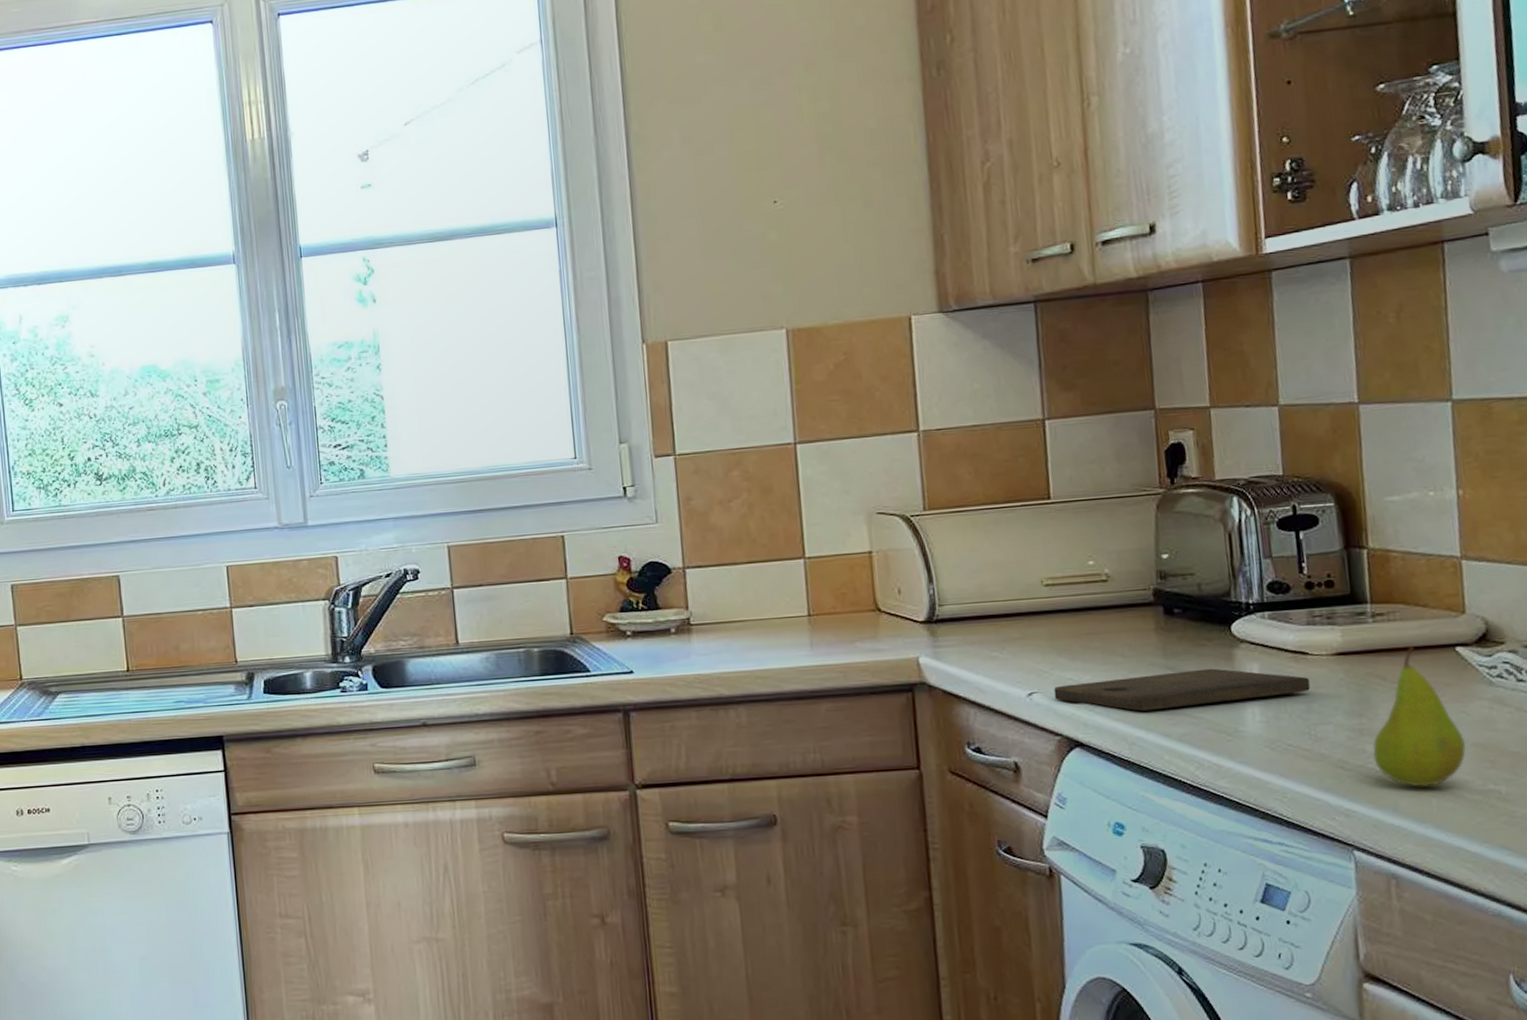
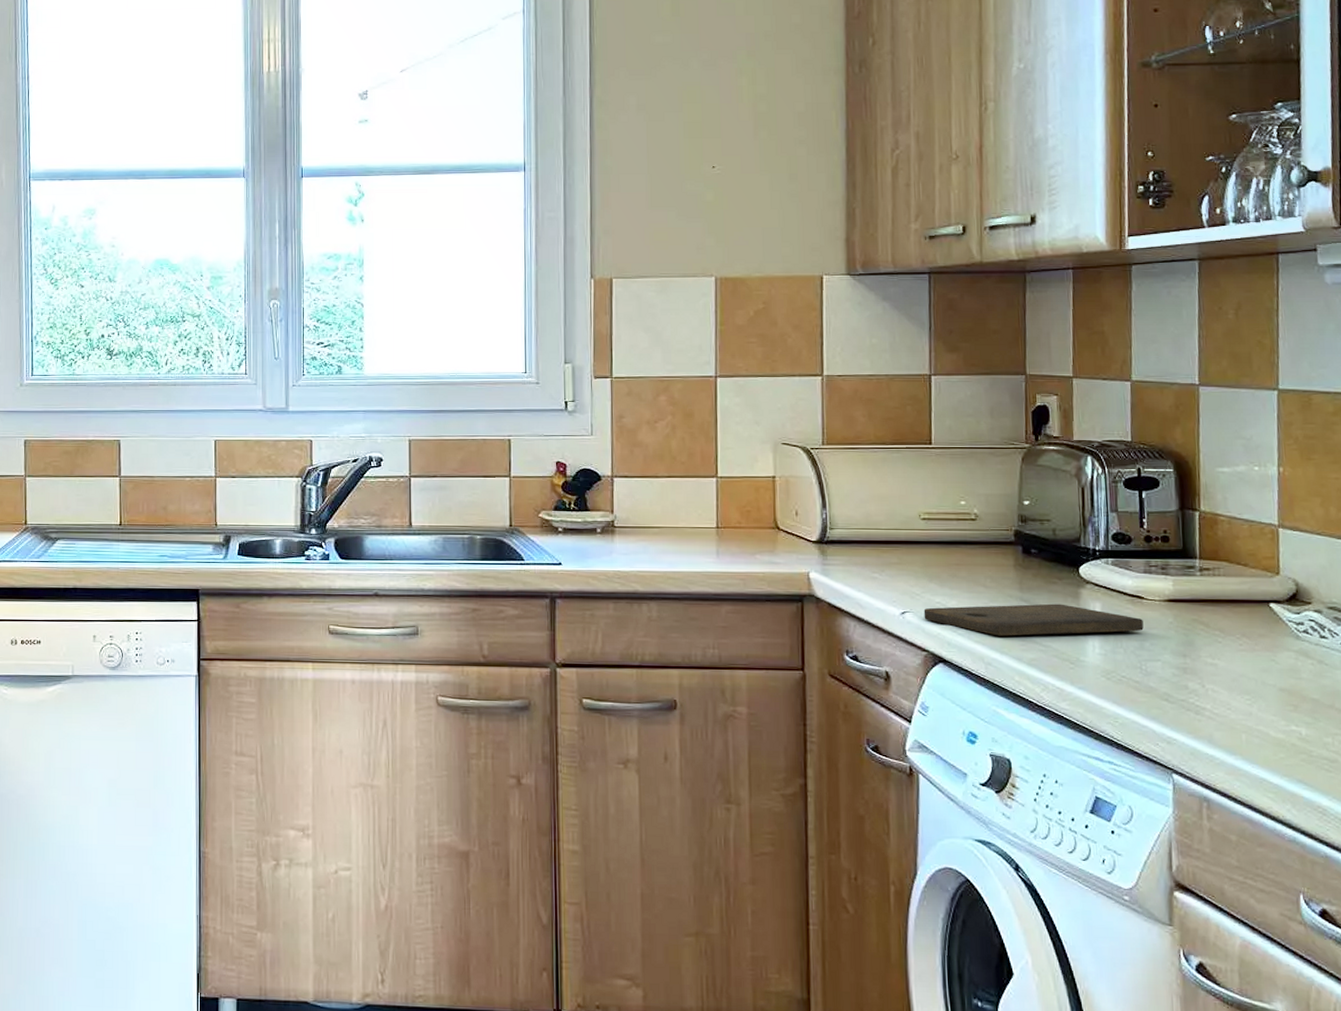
fruit: present [1373,647,1467,787] -> none [1194,600,1274,723]

